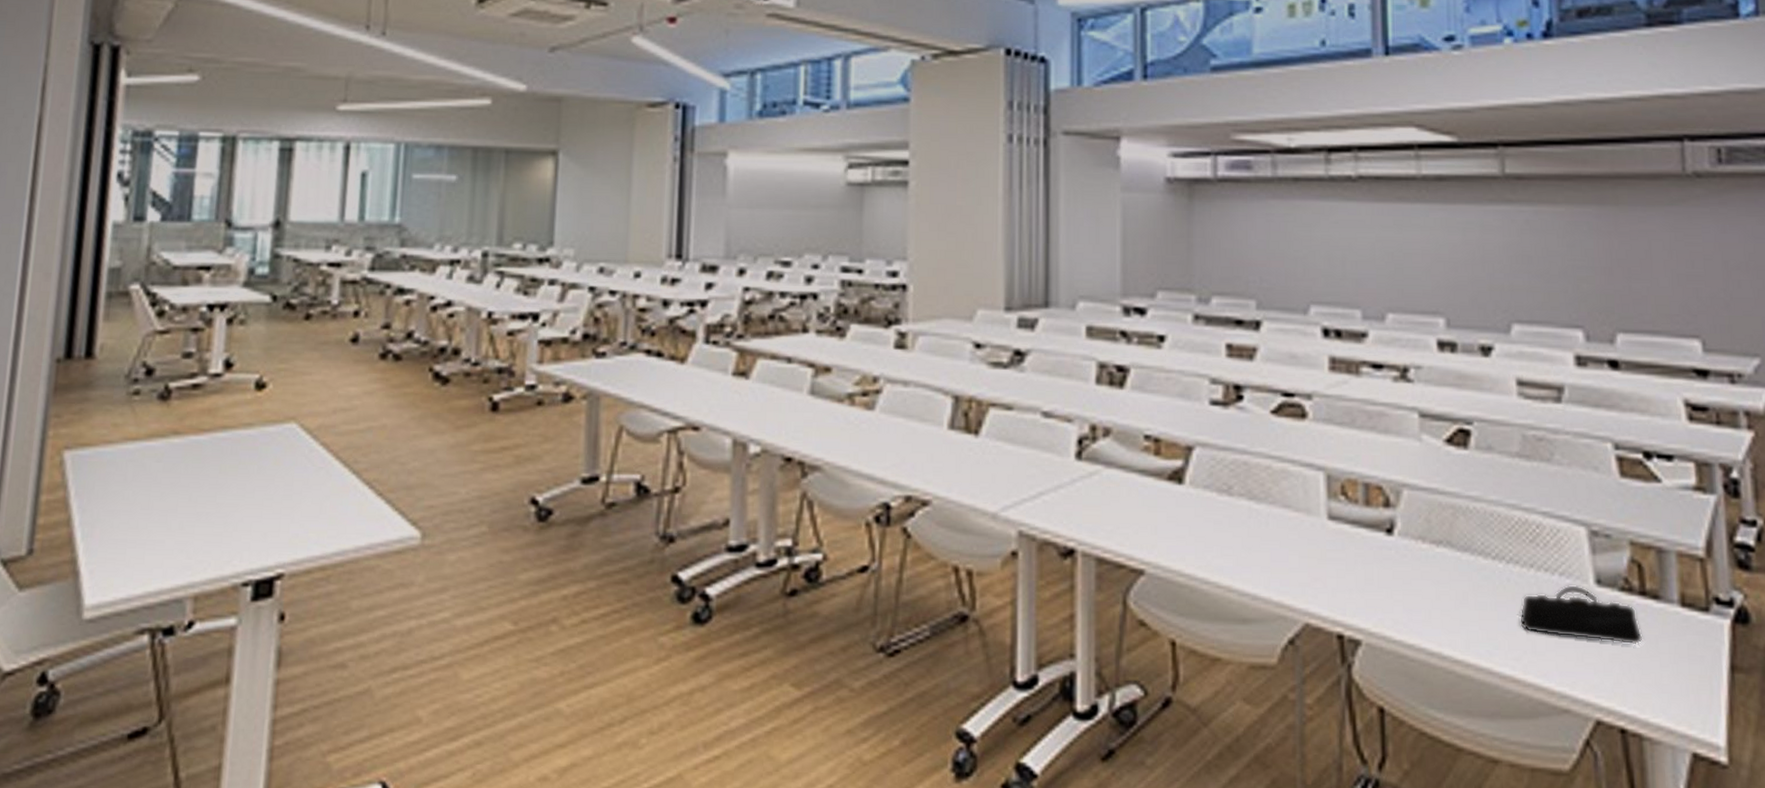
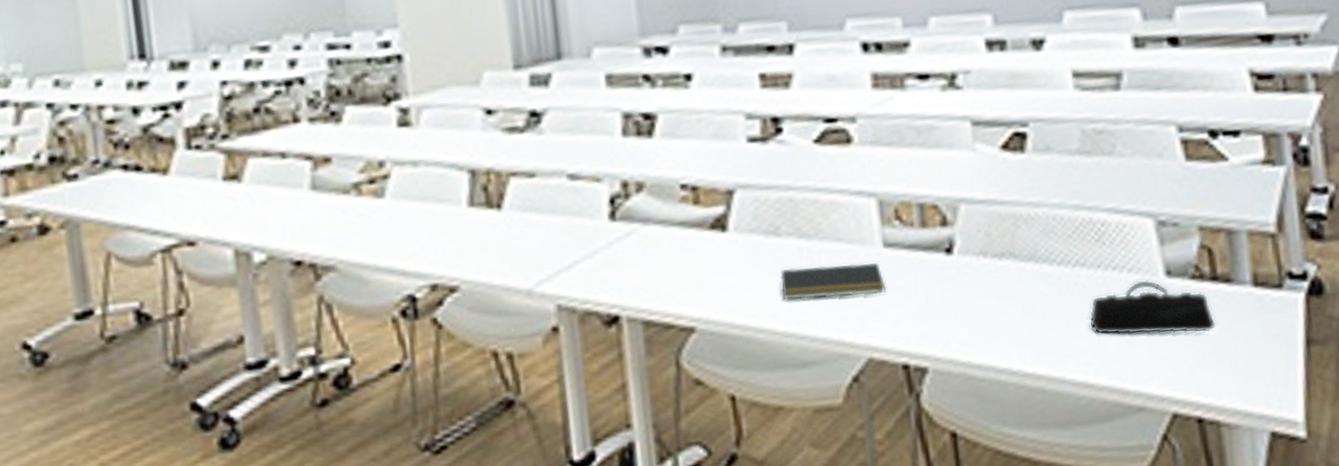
notepad: none [1229,527,1328,563] -> present [780,263,886,300]

